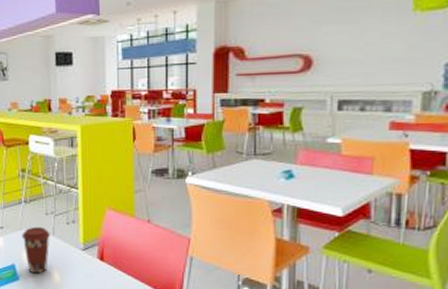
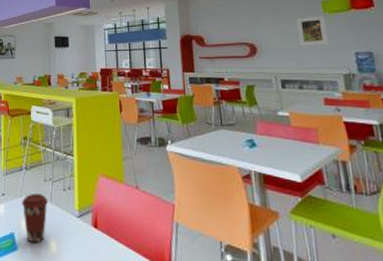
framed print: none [371,14,414,57] -> present [296,15,329,46]

